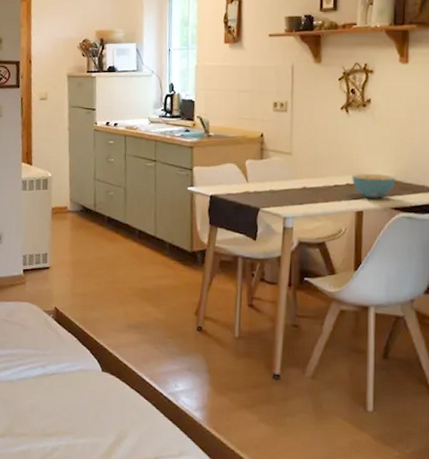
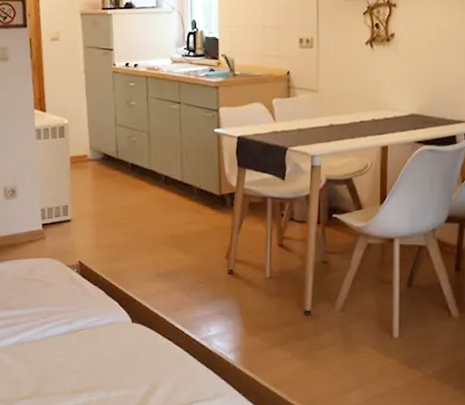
cereal bowl: present [352,173,396,198] -> none [377,108,419,133]

